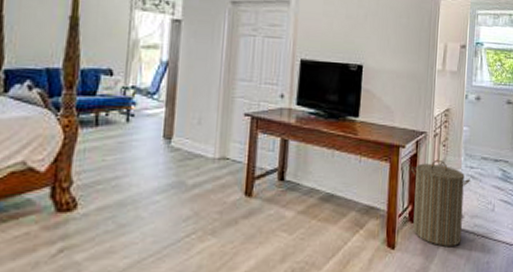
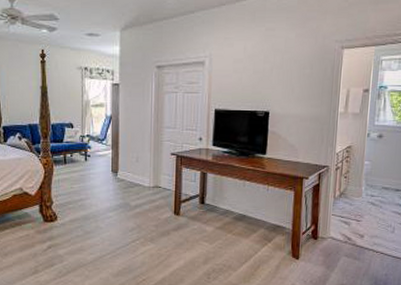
laundry hamper: present [411,159,470,247] -> none [314,188,371,260]

